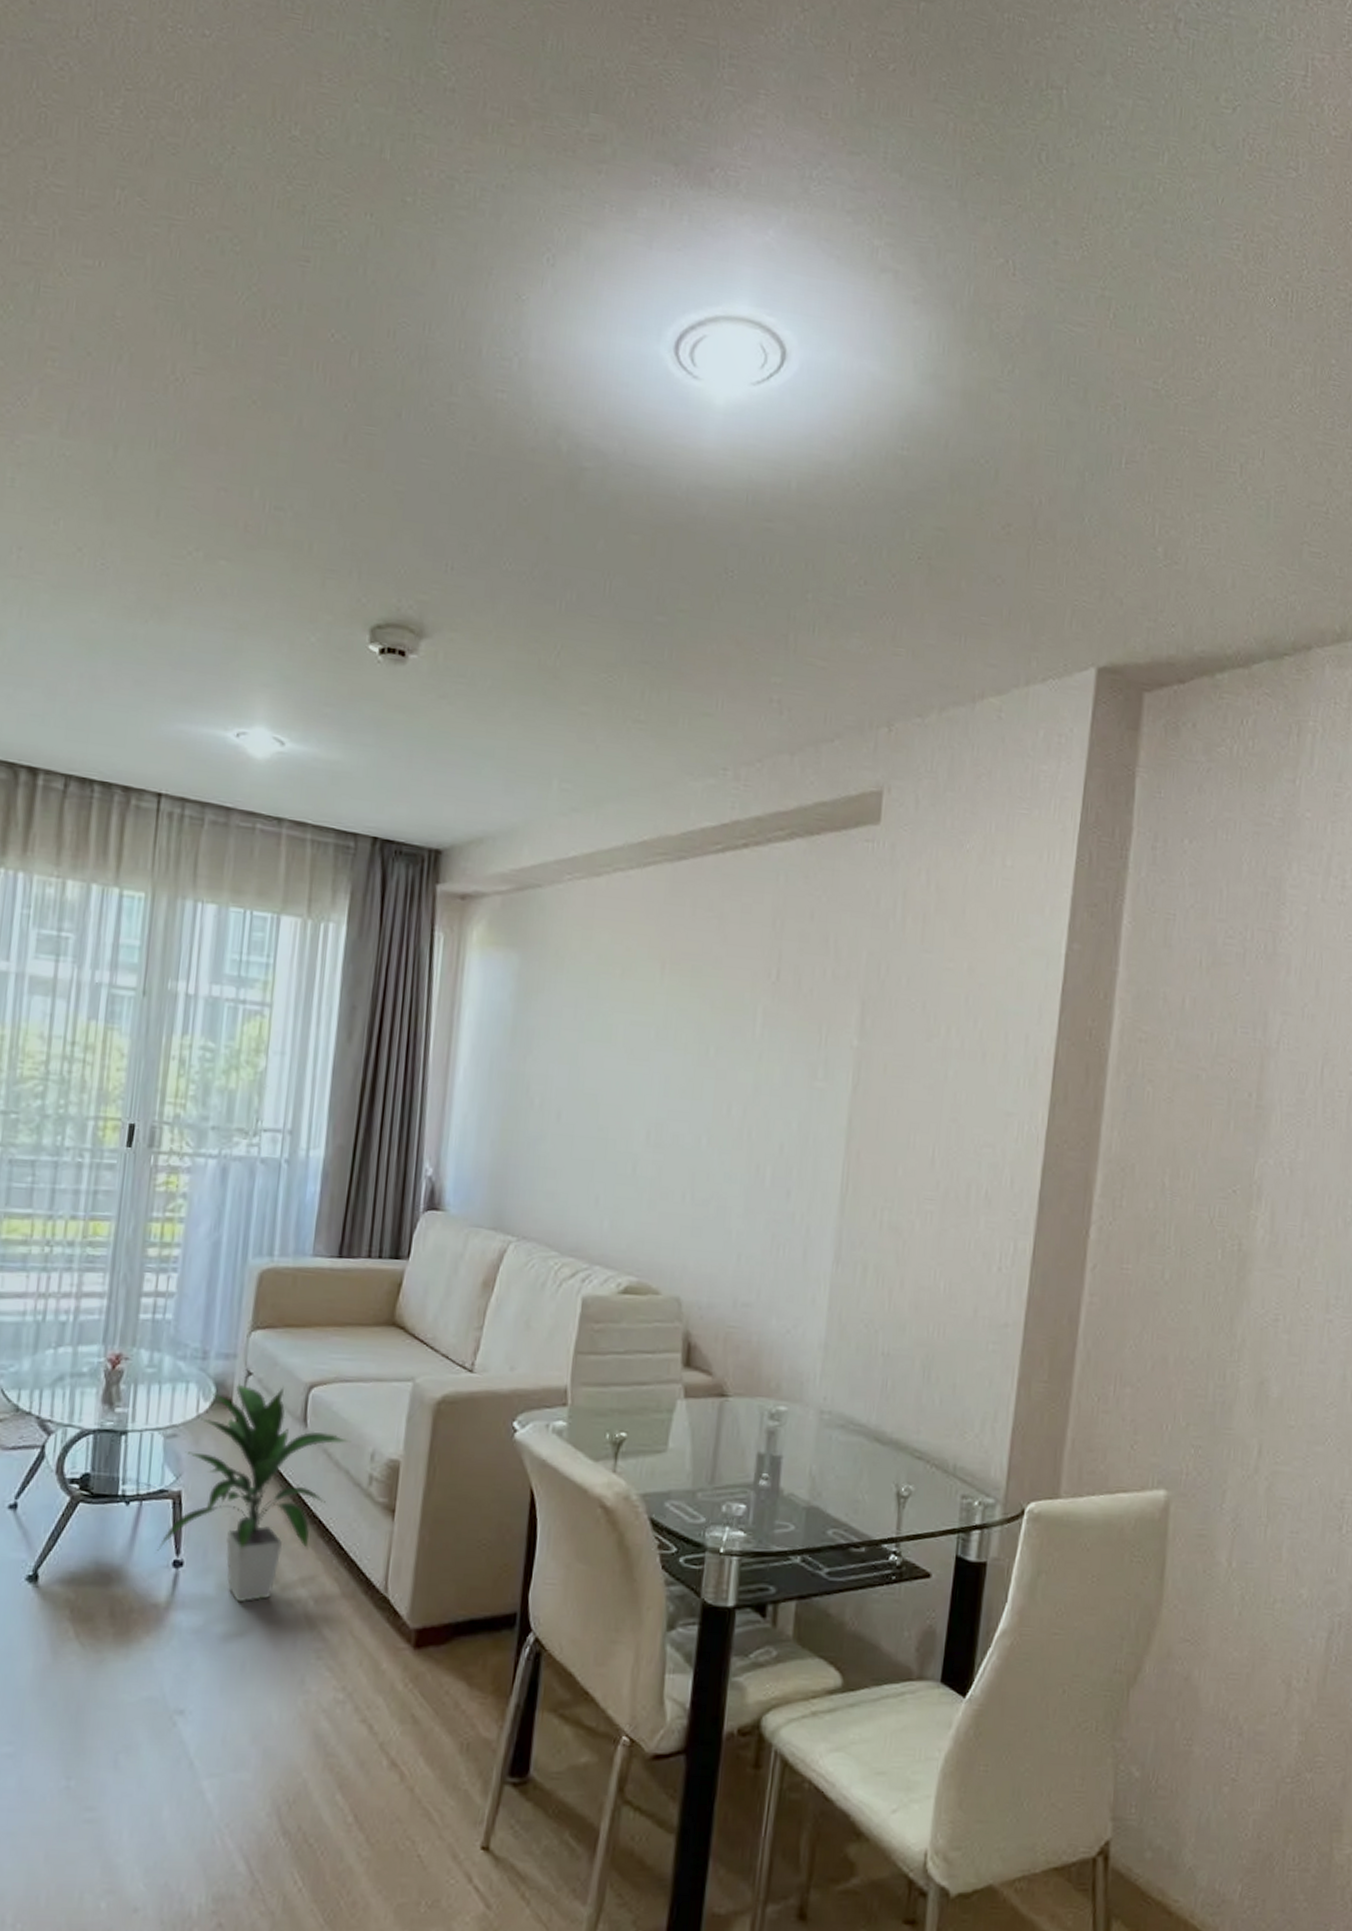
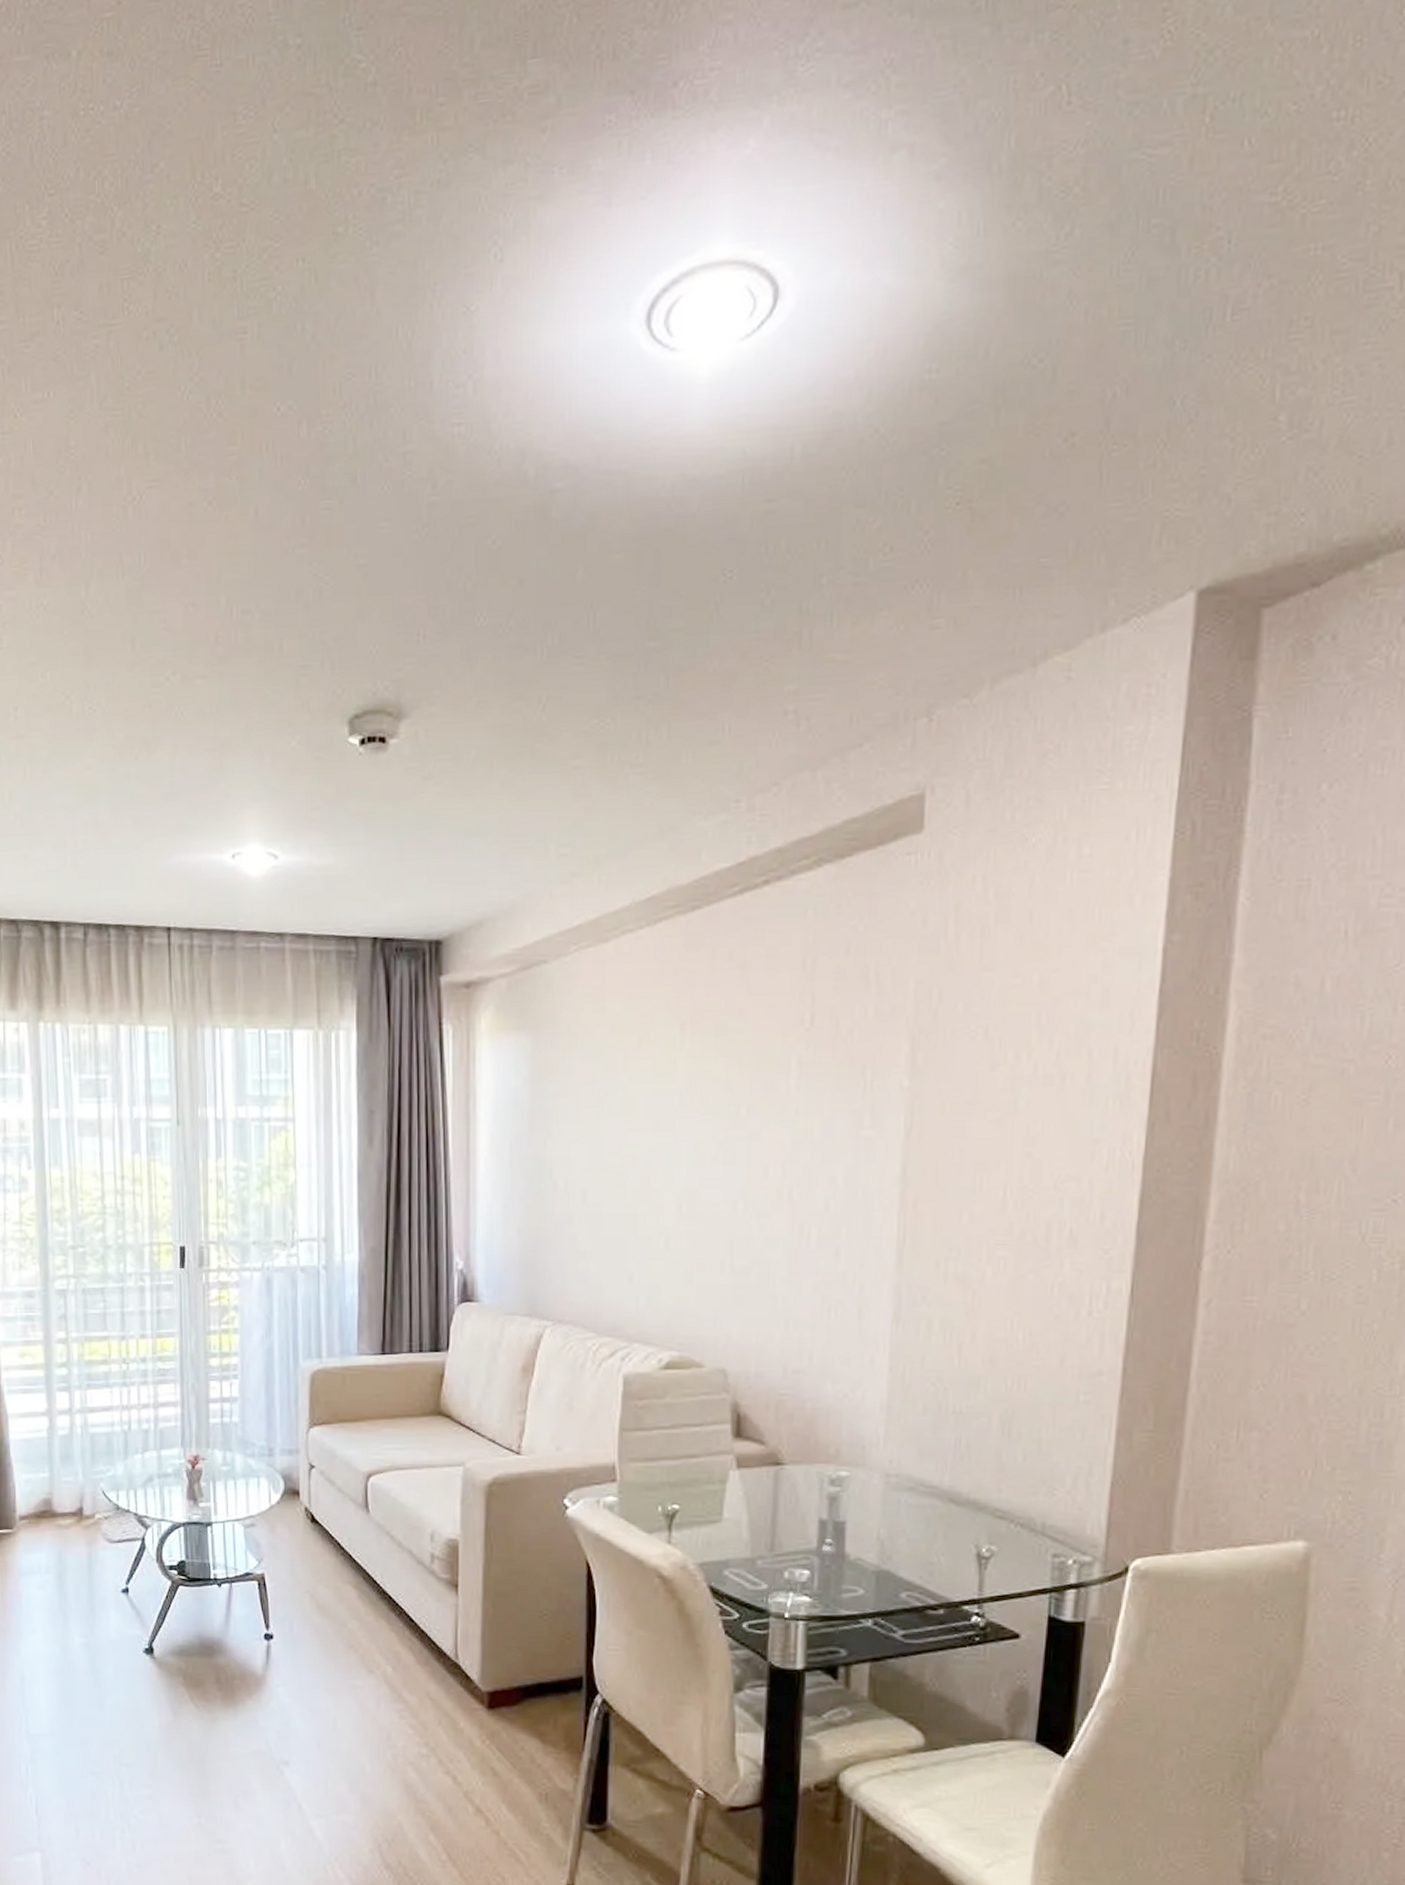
indoor plant: present [156,1384,351,1602] -> none [249,1476,411,1669]

